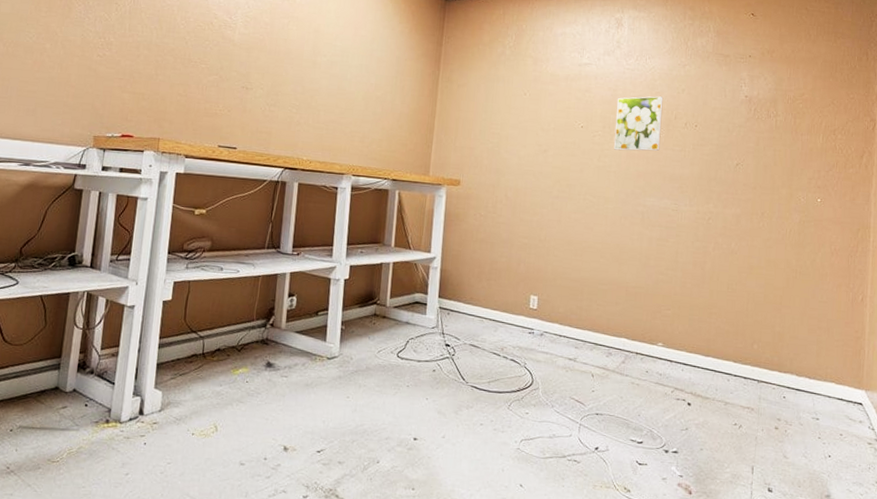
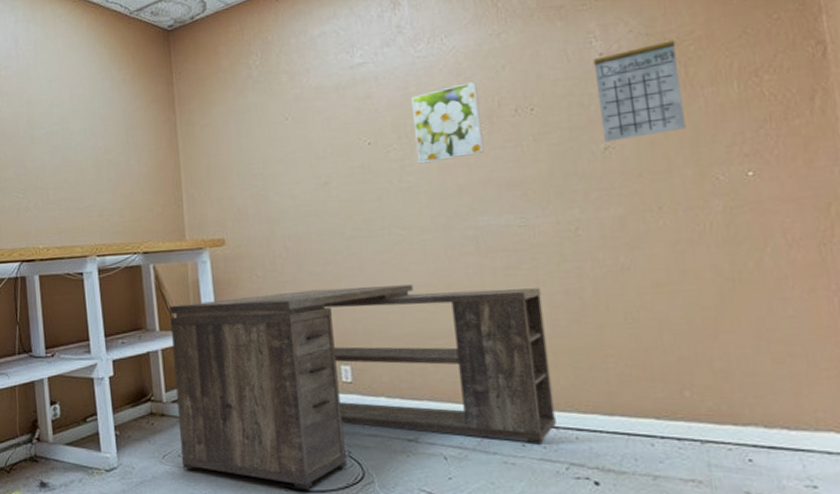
desk: none [393,227,679,390] -> present [170,284,556,490]
calendar: none [737,84,792,162] -> present [593,30,686,143]

